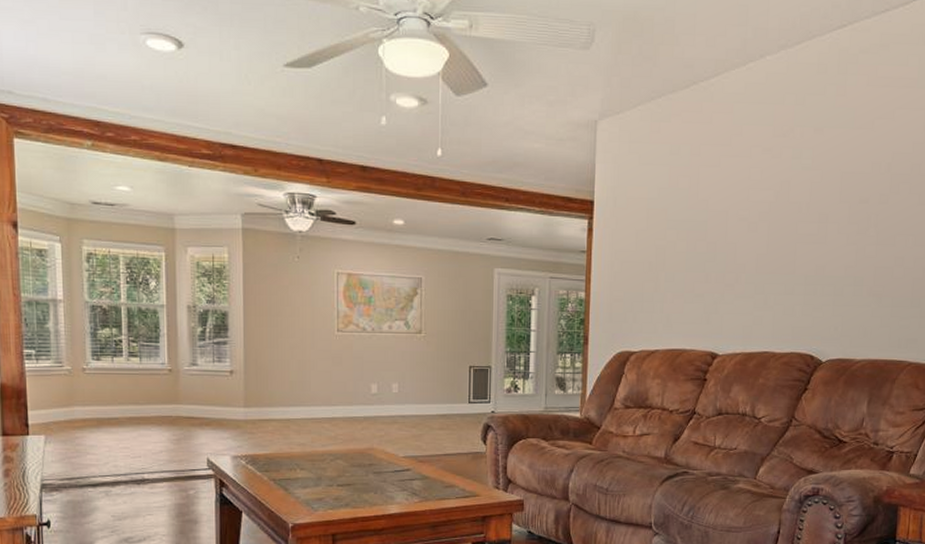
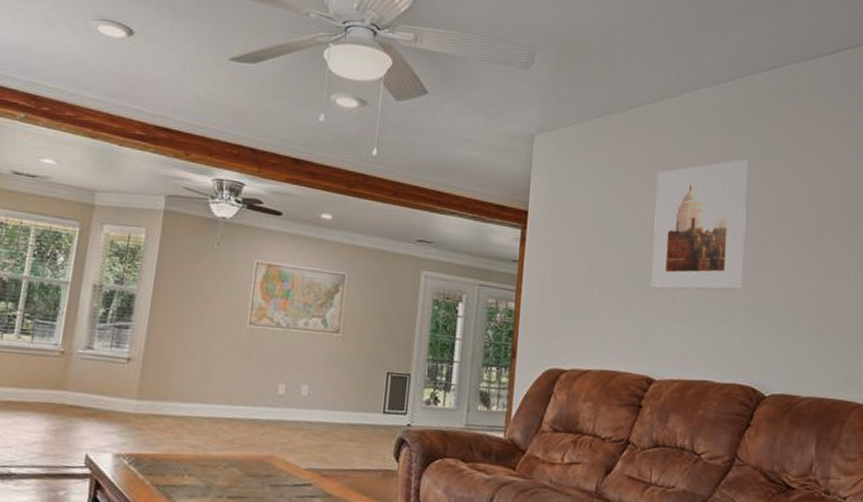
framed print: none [714,129,814,268] -> present [650,159,748,290]

